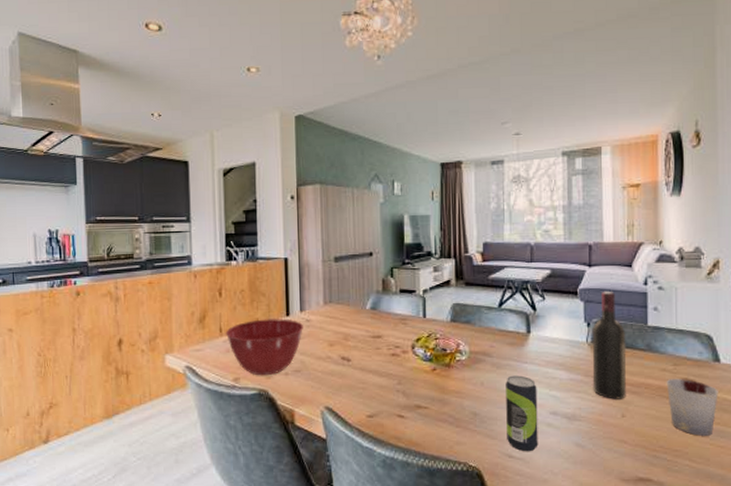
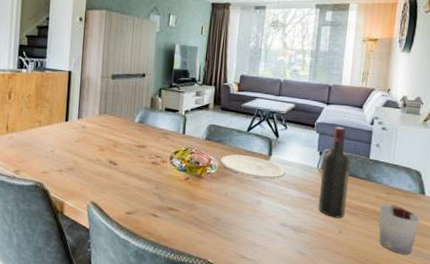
mixing bowl: present [225,318,304,376] -> none [11,121,80,171]
plate: none [471,336,550,361] -> present [220,154,286,179]
beverage can: present [506,375,538,452] -> none [242,190,272,255]

